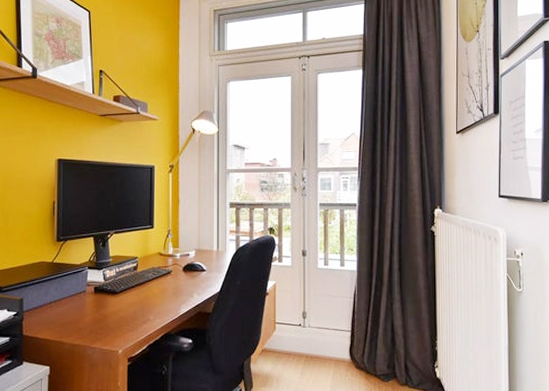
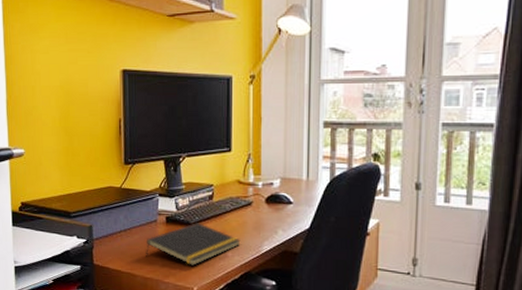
notepad: none [74,290,162,330] -> present [146,221,241,266]

